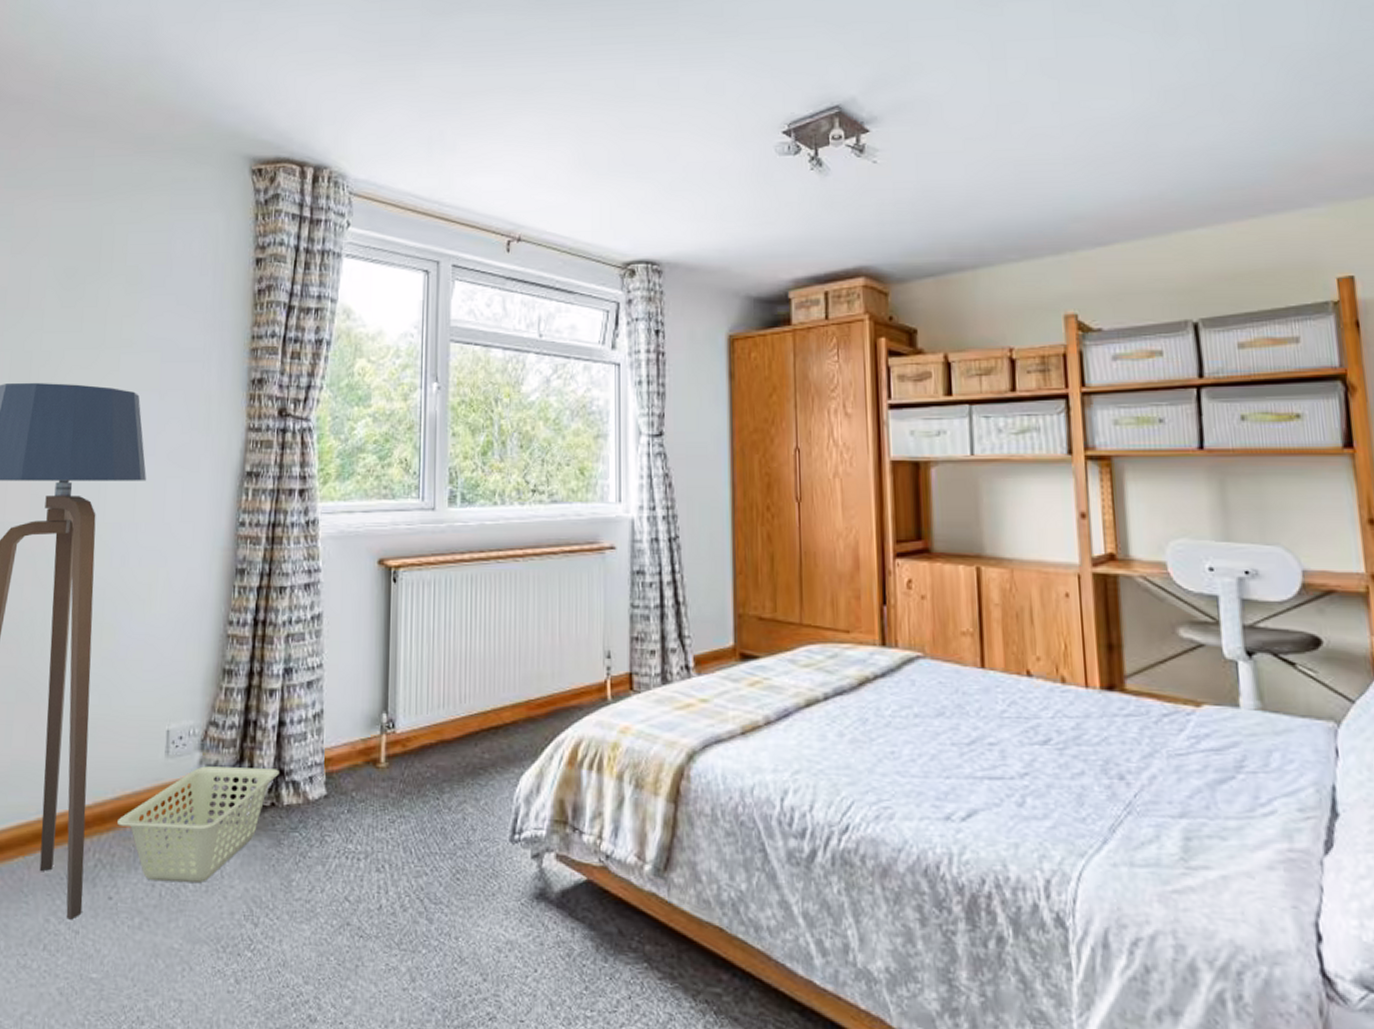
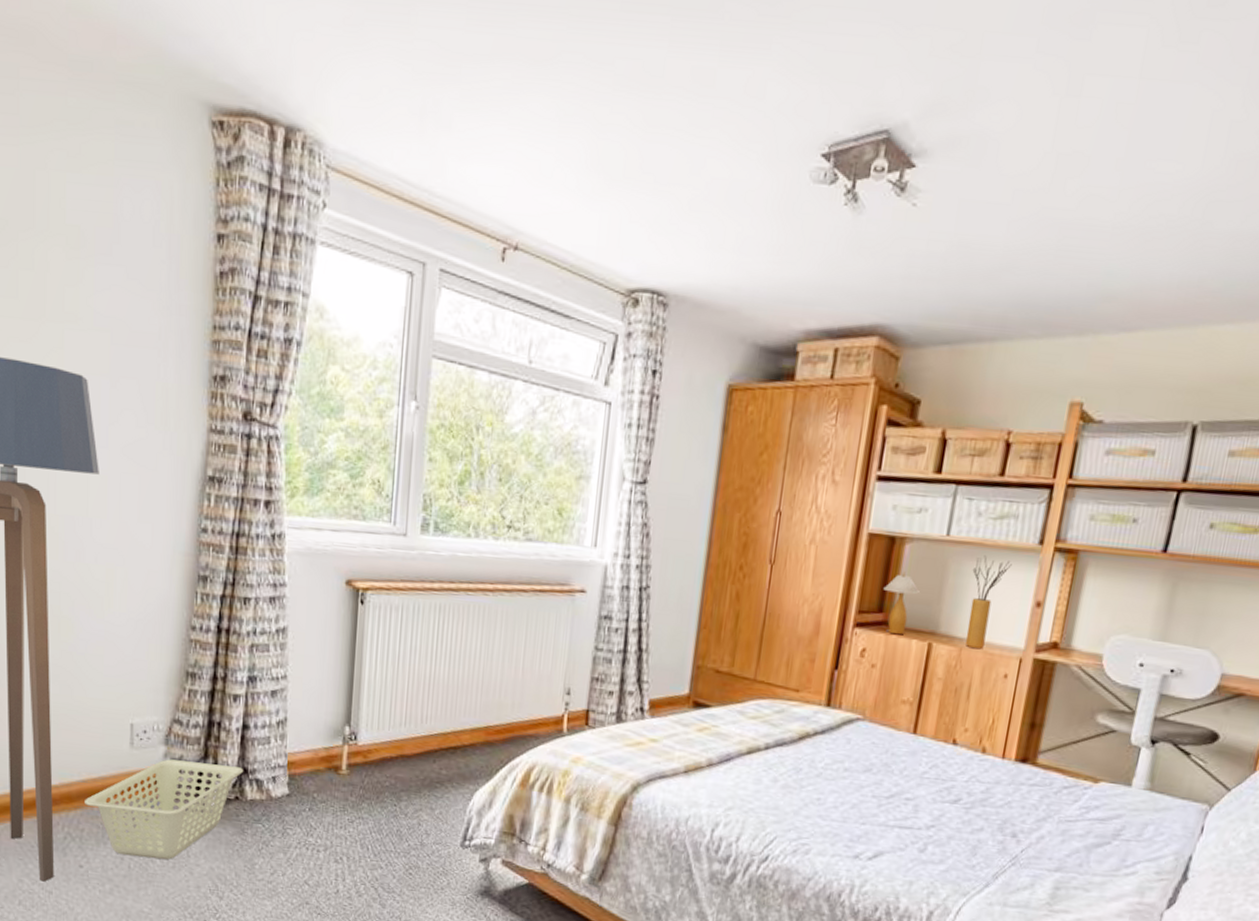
table lamp: none [917,495,957,562] -> present [883,571,921,635]
vase: none [1005,471,1045,569] -> present [965,555,1012,650]

